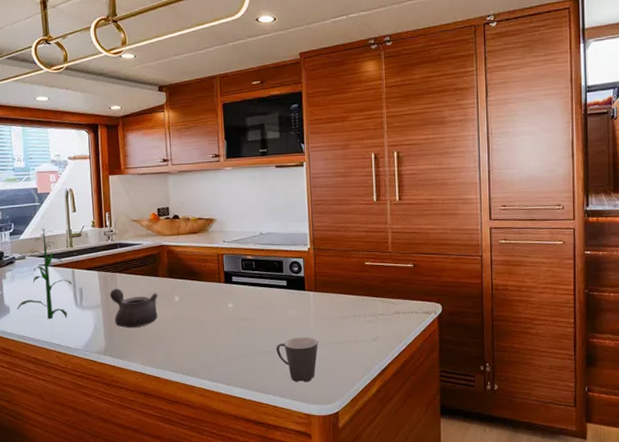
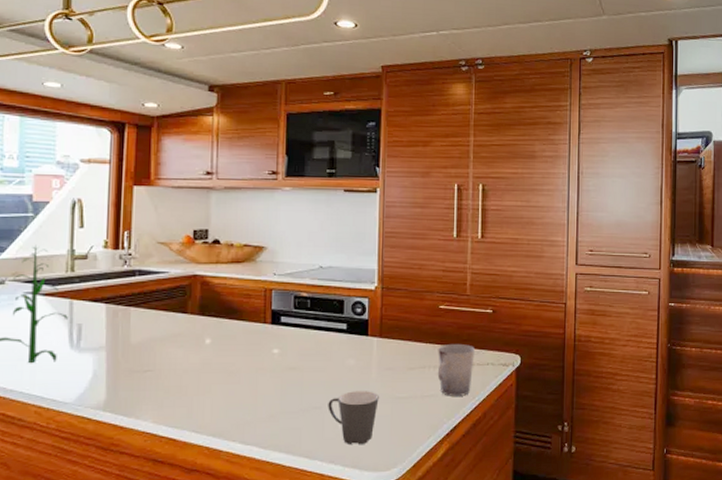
teapot: present [110,288,158,329] -> none [119,326,184,377]
cup: none [366,295,399,341] -> present [437,343,475,396]

